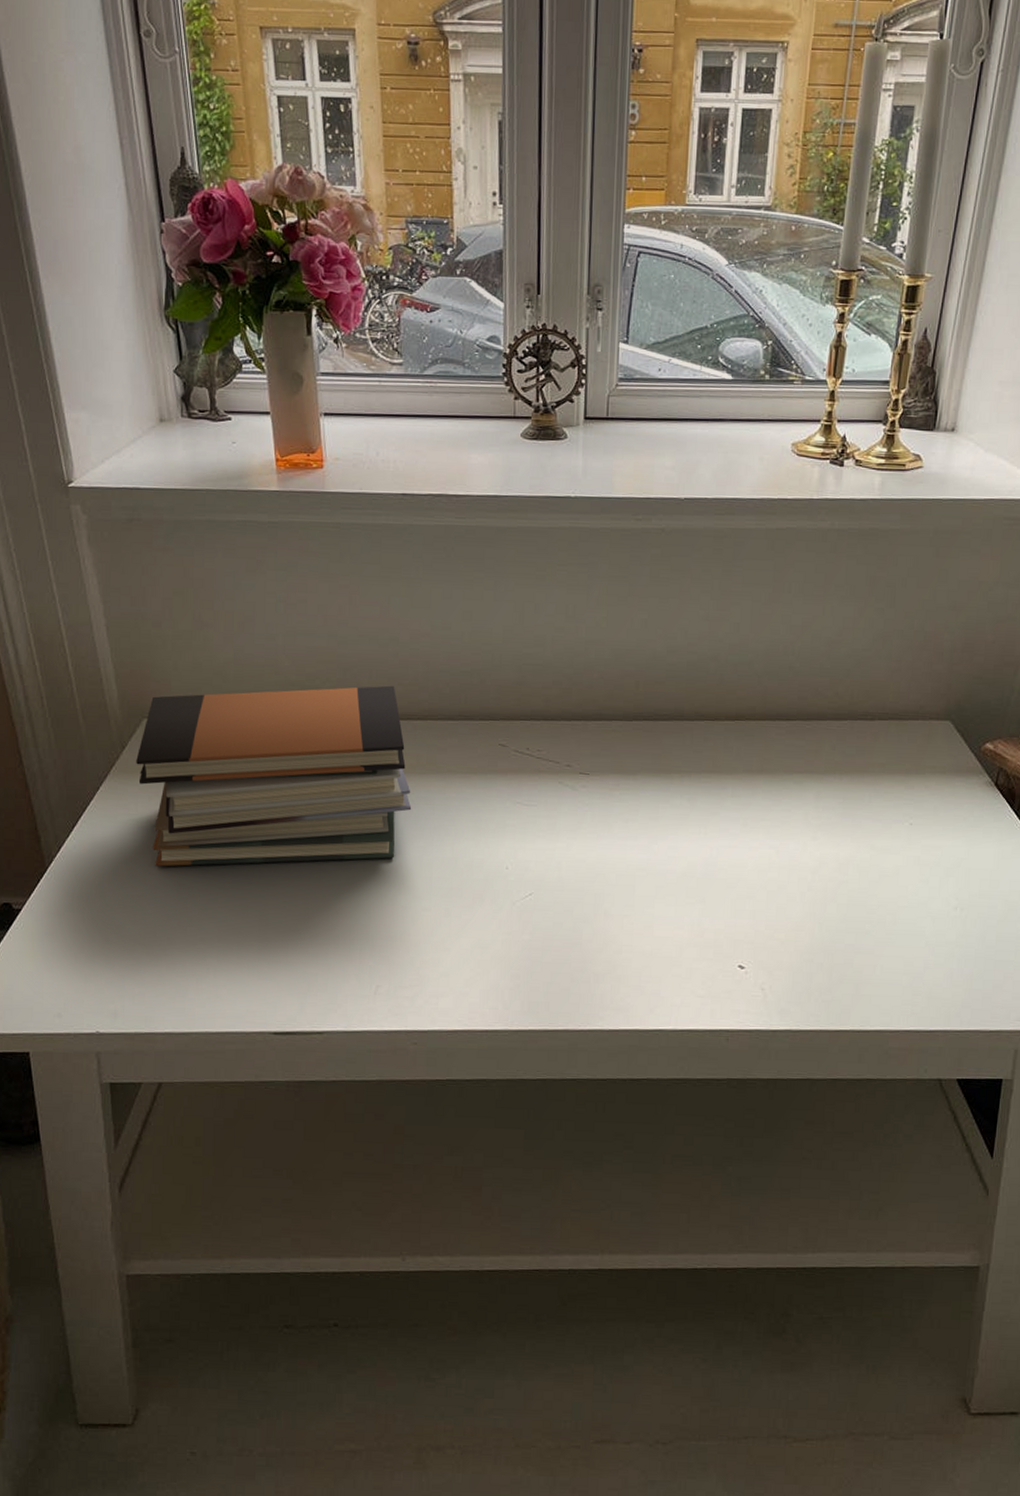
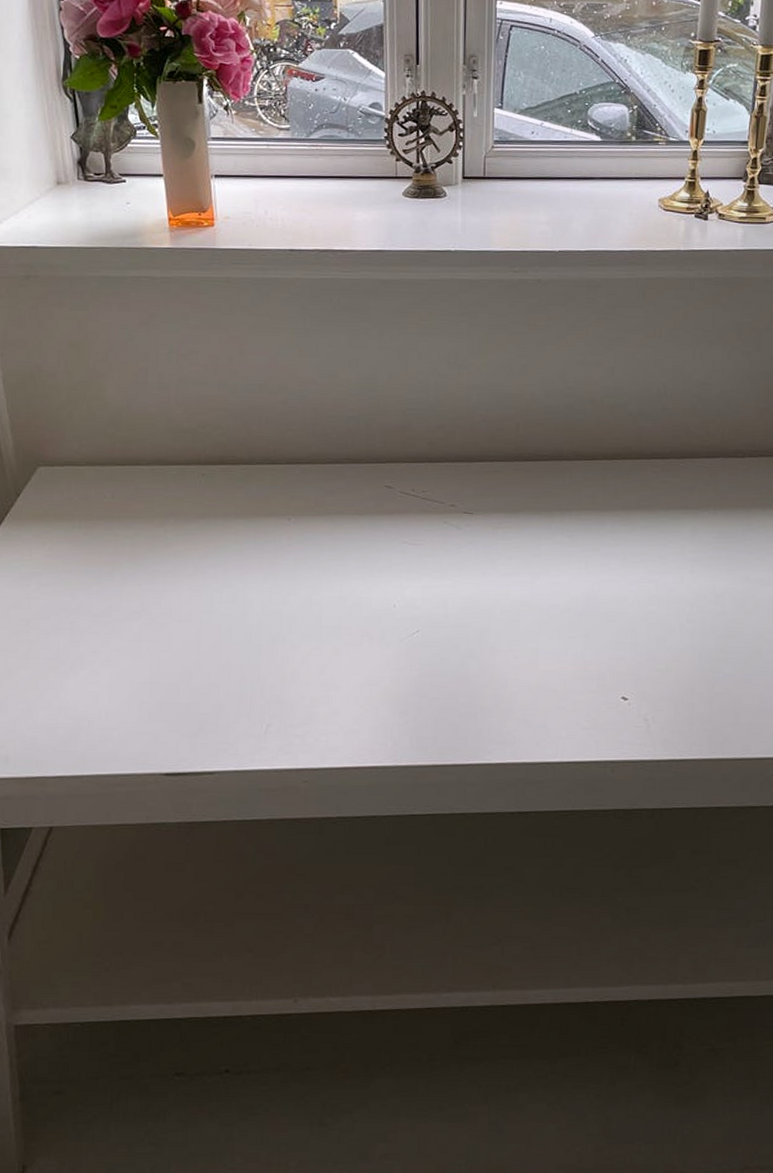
book stack: present [136,685,412,867] -> none [30,431,301,611]

